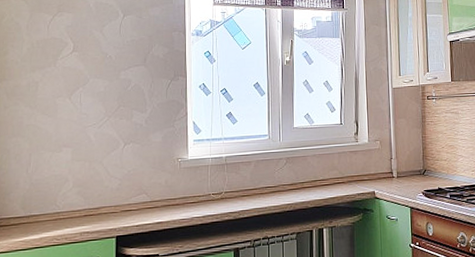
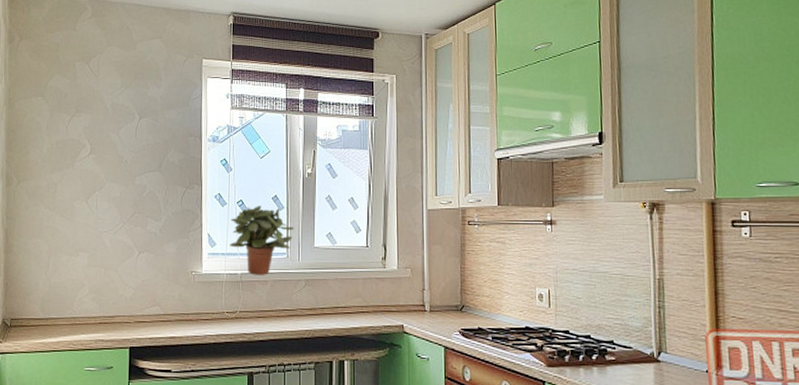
potted plant: none [213,93,274,157] -> present [229,206,294,275]

